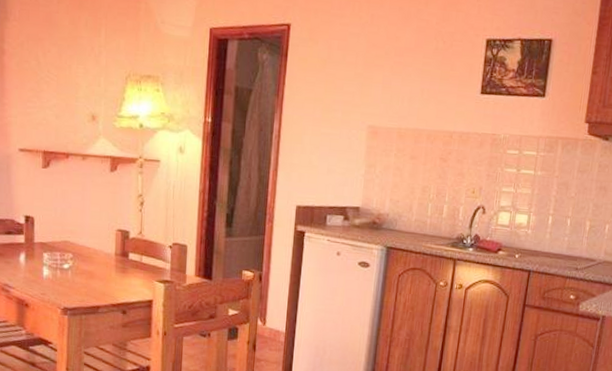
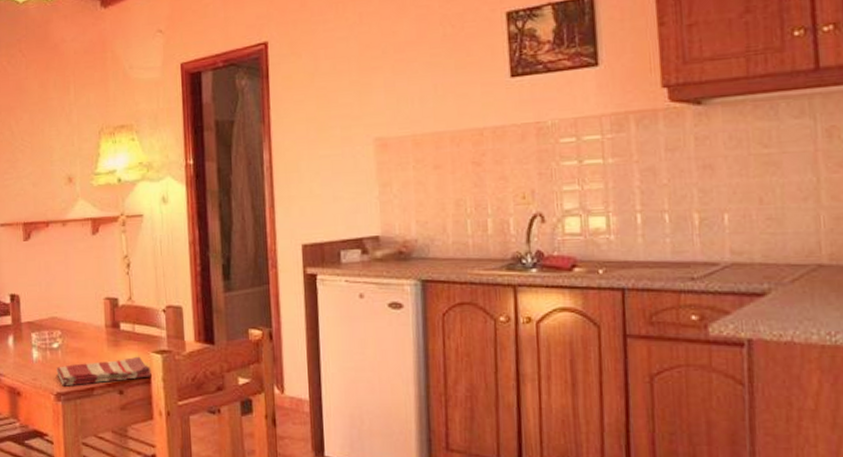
dish towel: none [65,283,154,303] -> present [56,356,152,386]

